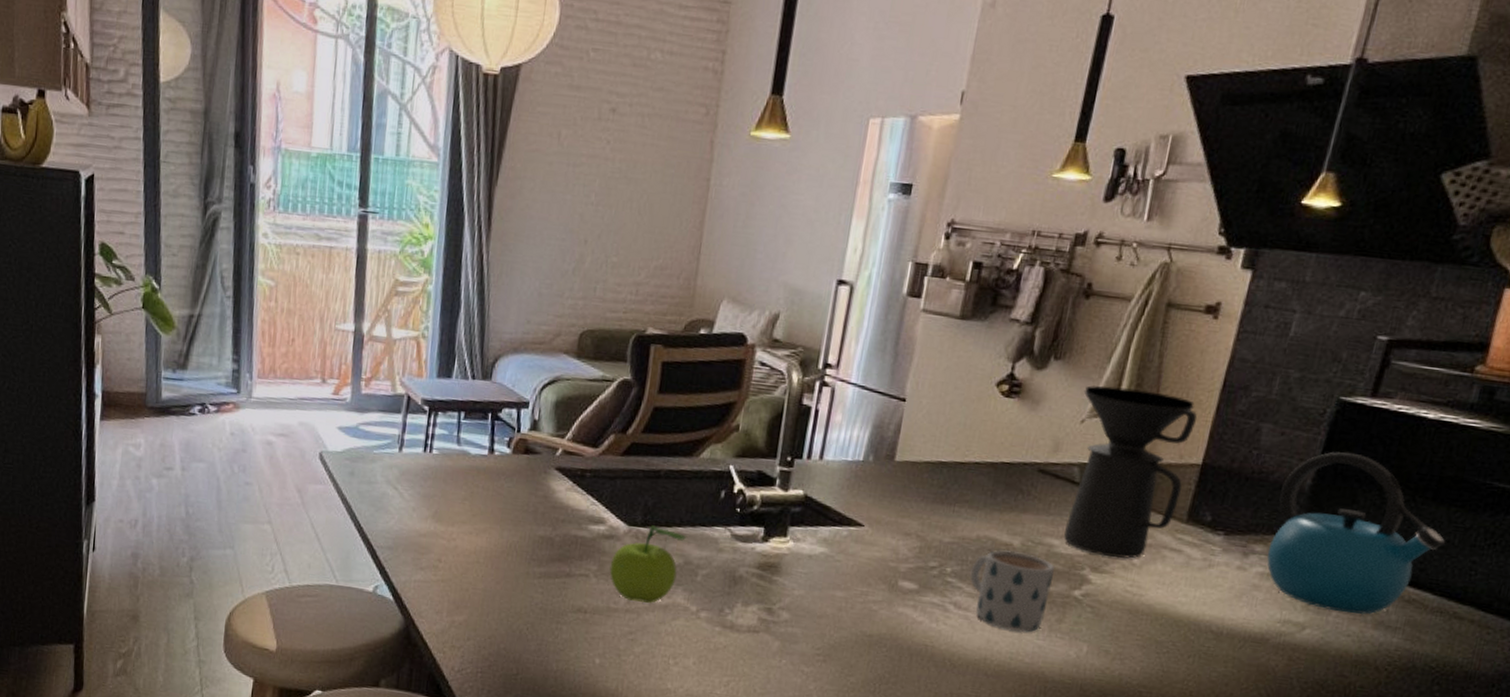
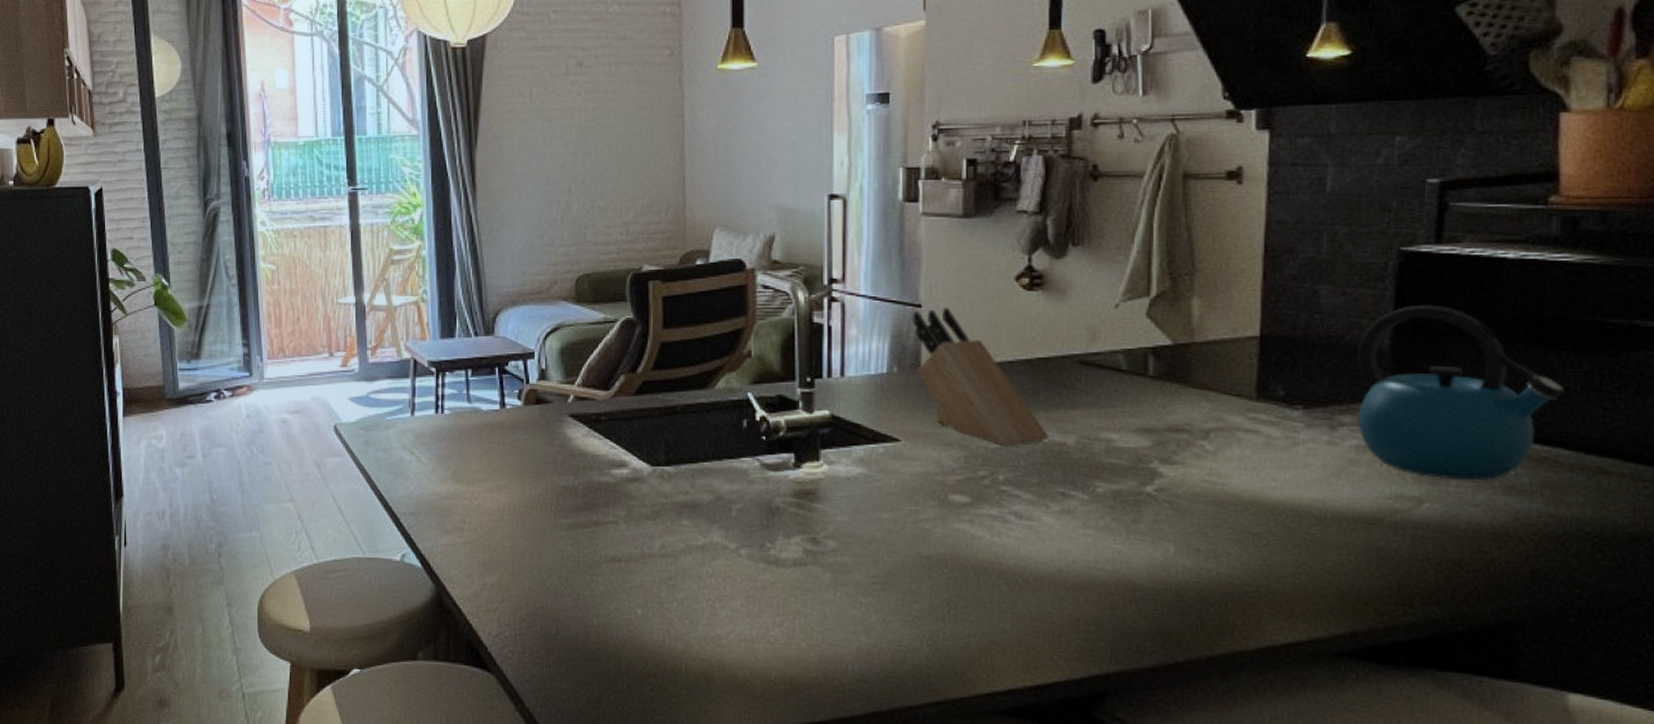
fruit: present [609,525,687,603] -> none [639,463,715,545]
knife block: none [891,404,999,541] -> present [913,308,1050,445]
mug: present [970,550,1054,632] -> none [1026,451,1120,538]
coffee maker: present [1064,385,1197,559] -> none [1111,266,1244,445]

